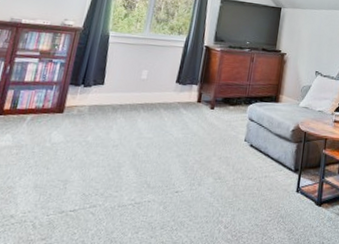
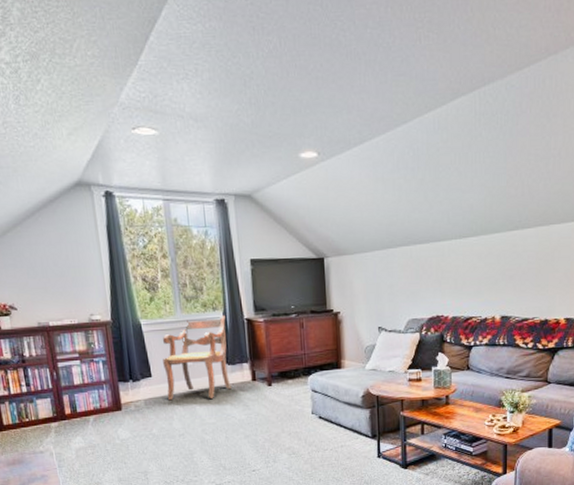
armchair: none [112,39,188,114] -> present [162,315,232,401]

